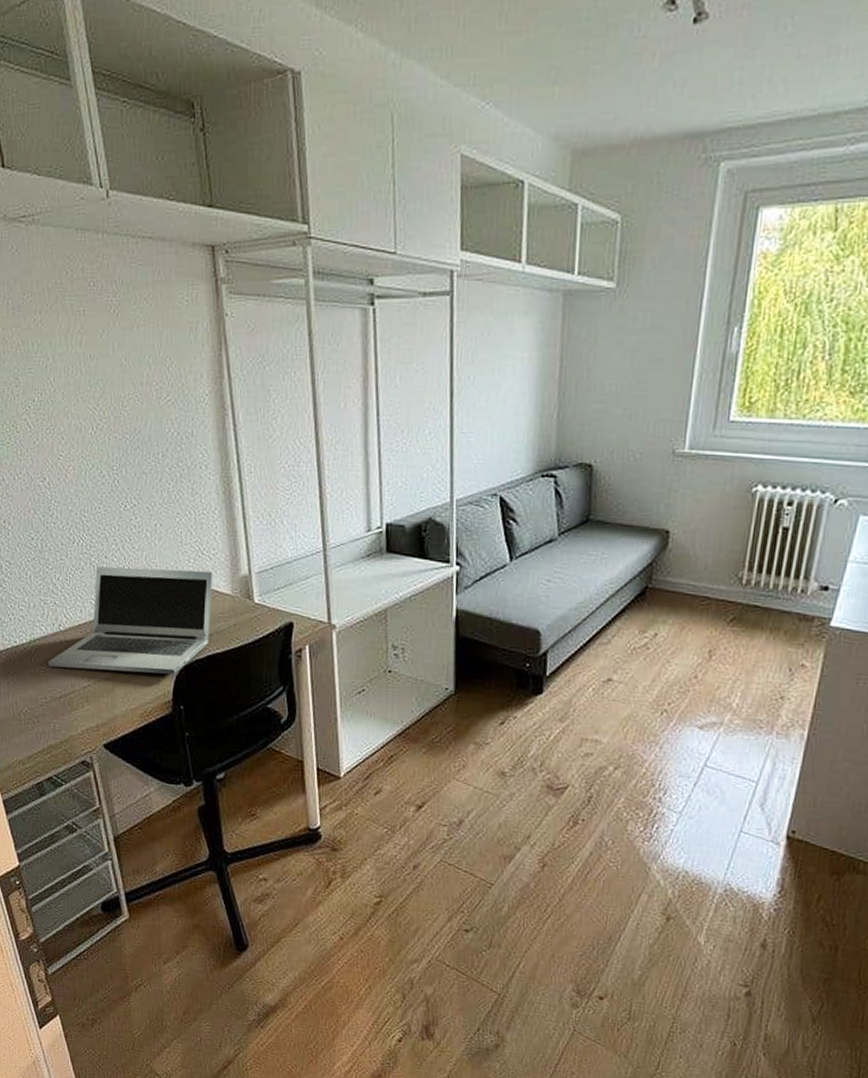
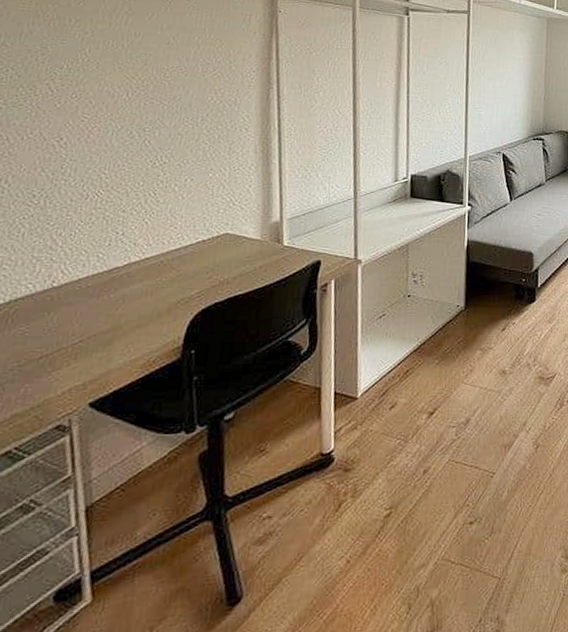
laptop: present [47,566,213,675] -> none [28,219,243,326]

